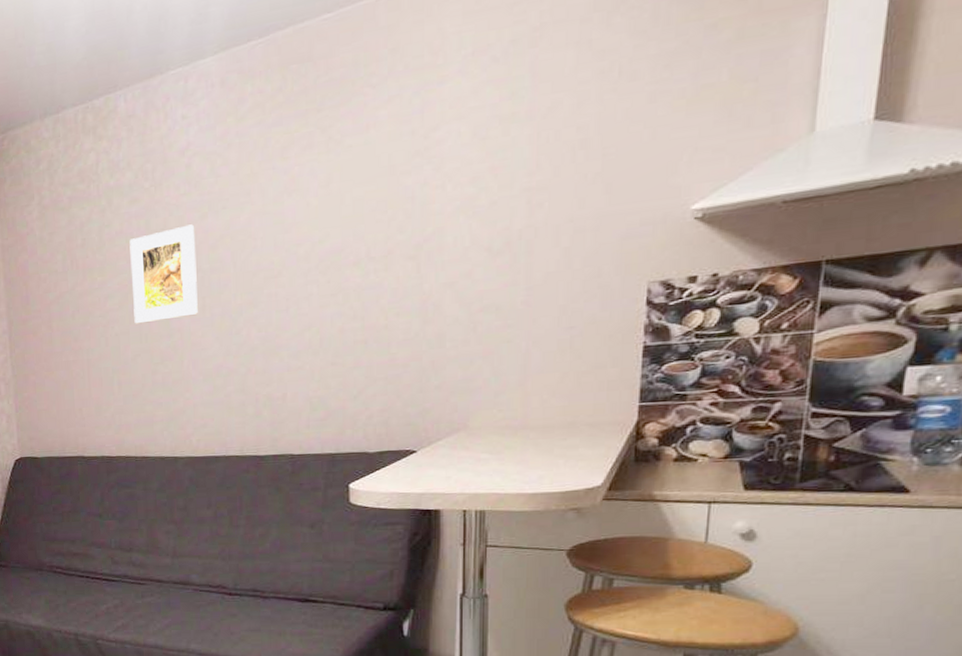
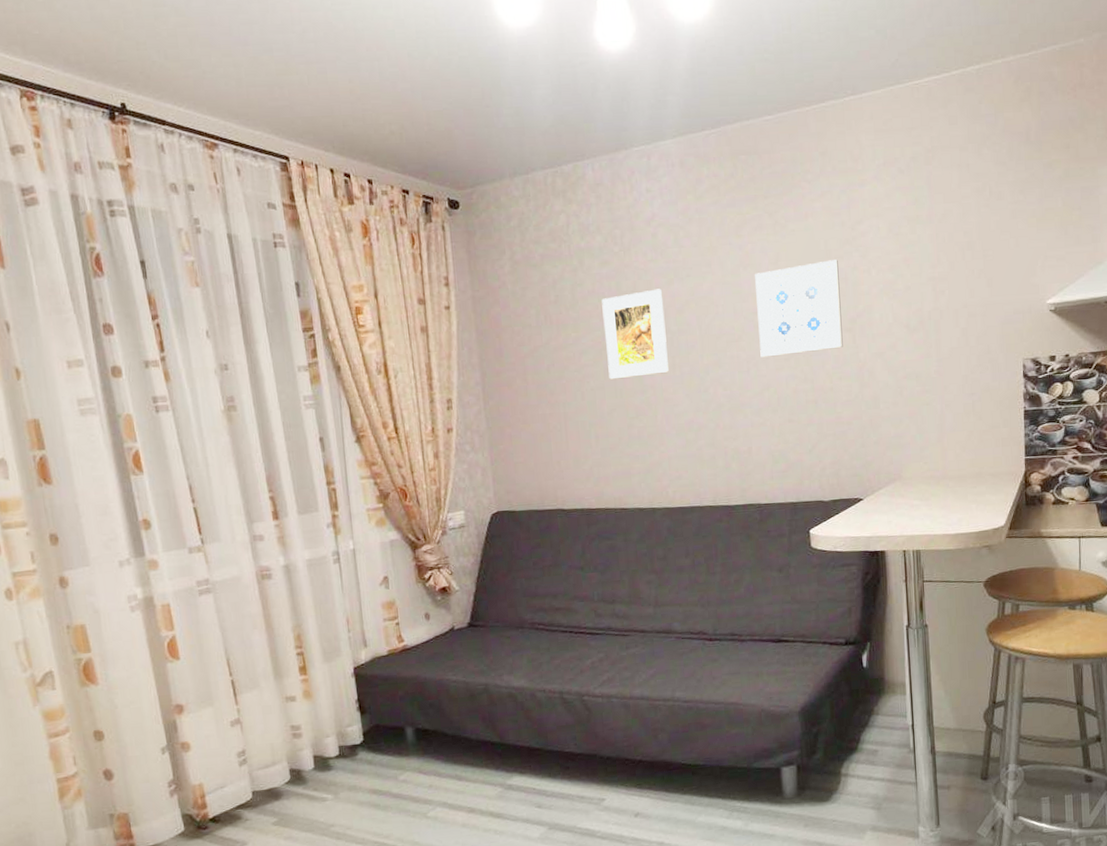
wall art: none [301,176,404,294] -> present [755,260,843,358]

